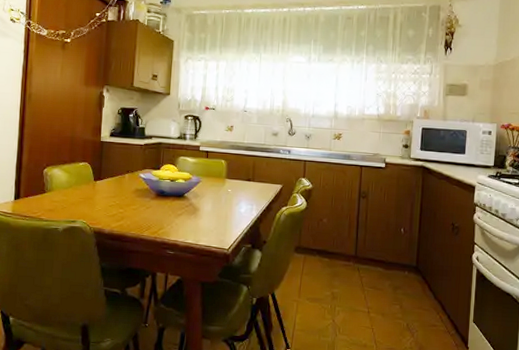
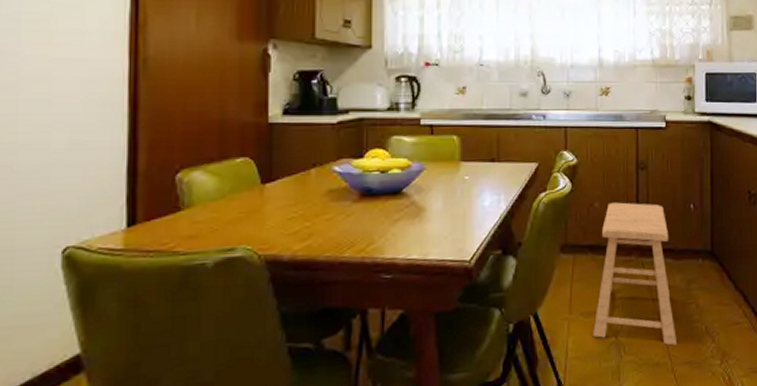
stool: none [315,220,382,334] -> present [593,202,677,346]

